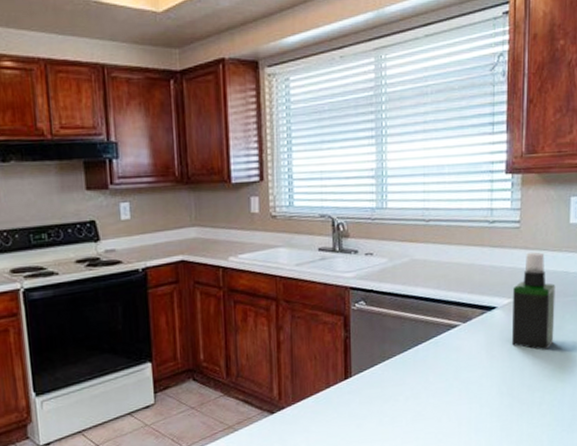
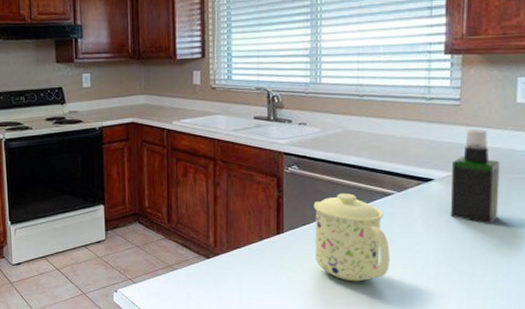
mug: none [381,328,456,424] -> present [313,193,390,282]

